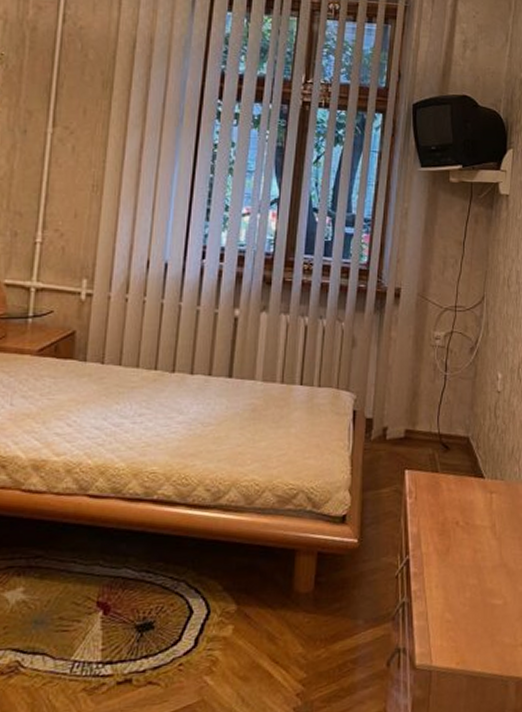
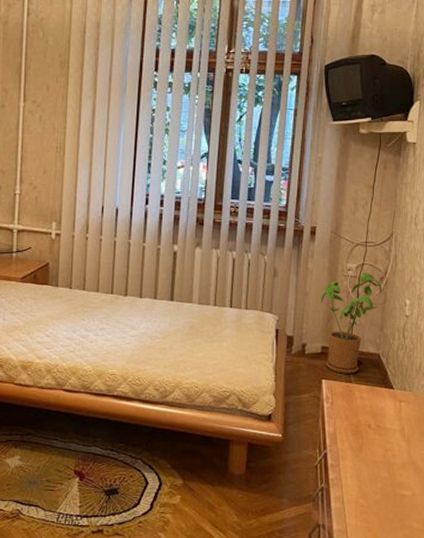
house plant: none [404,341,473,462] -> present [320,272,383,374]

